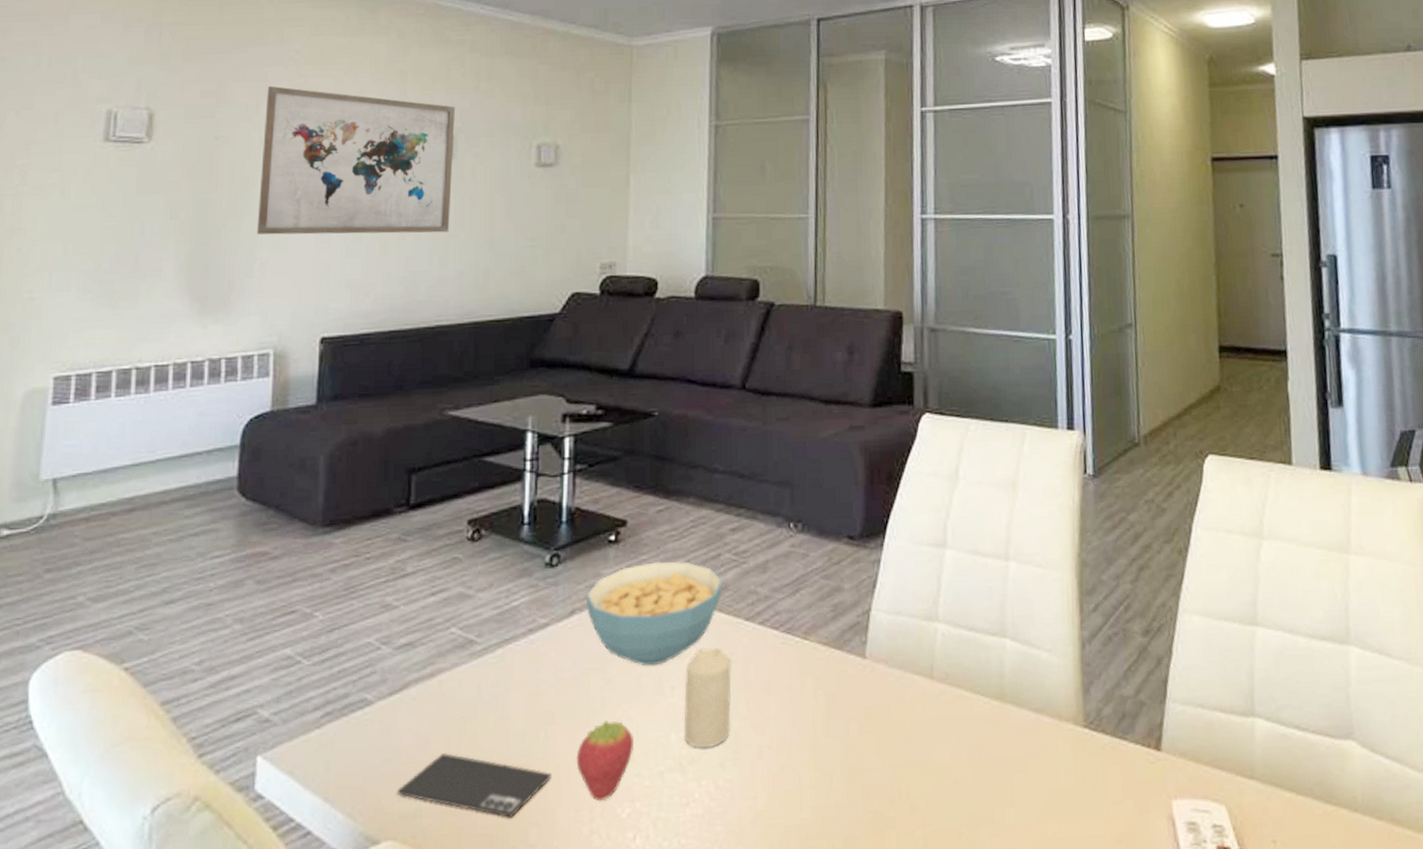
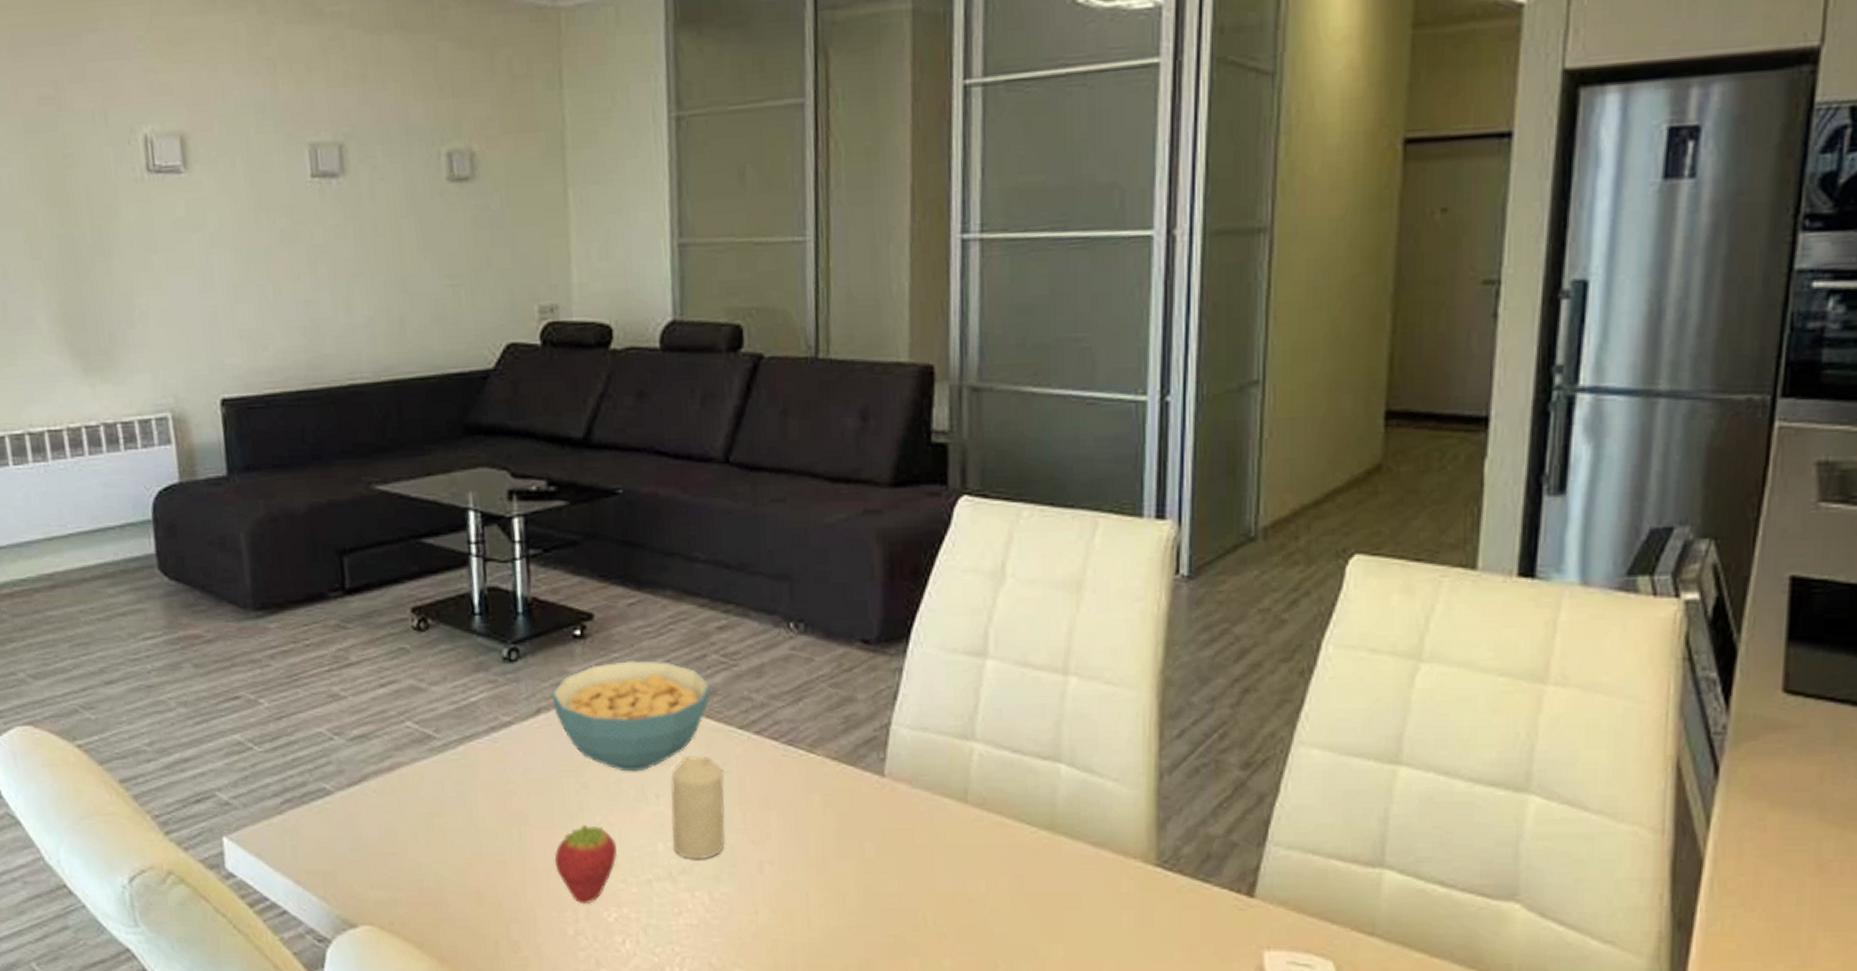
wall art: present [256,85,455,235] -> none [112,85,351,277]
smartphone: present [397,753,552,818] -> none [368,847,530,912]

